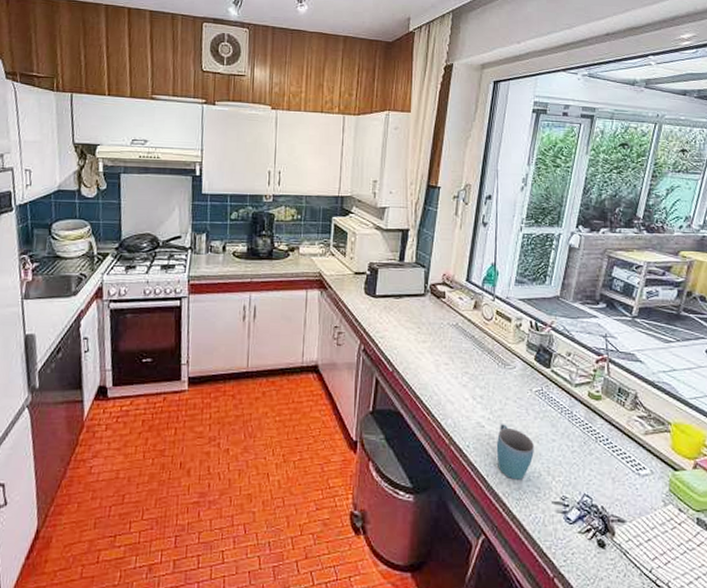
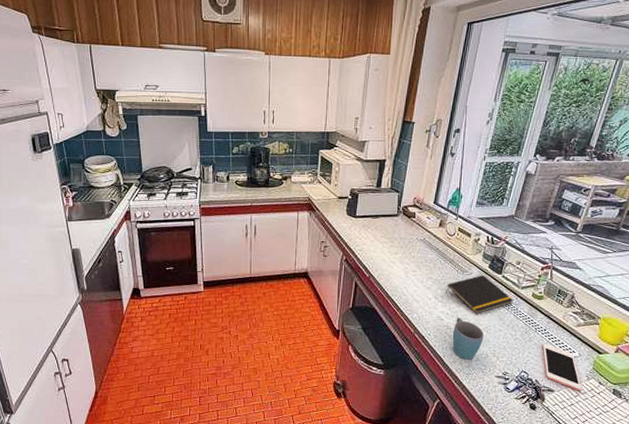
notepad: none [484,369,567,419] -> present [445,275,514,314]
cell phone: none [605,457,659,522] -> present [542,343,582,391]

